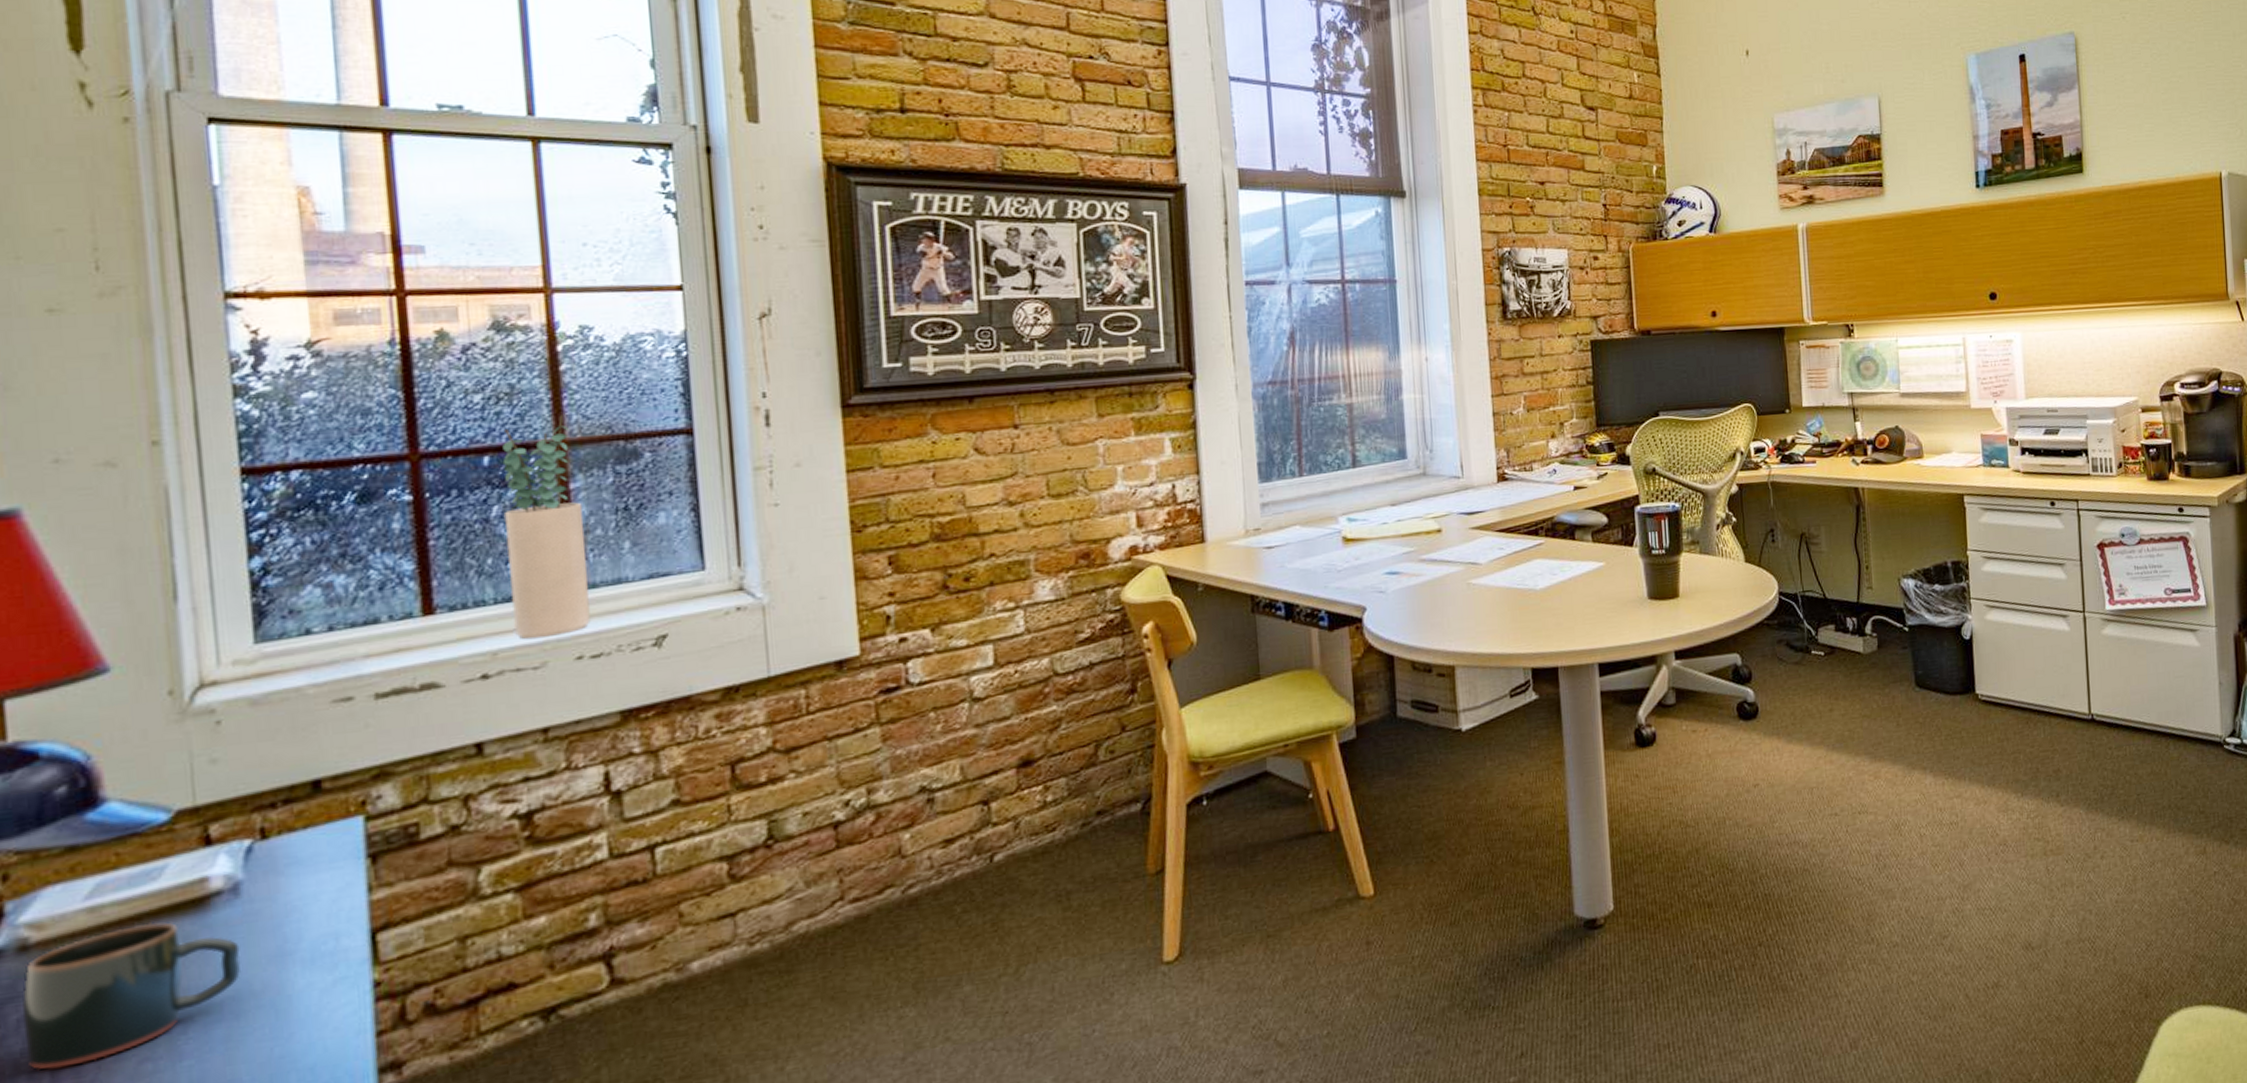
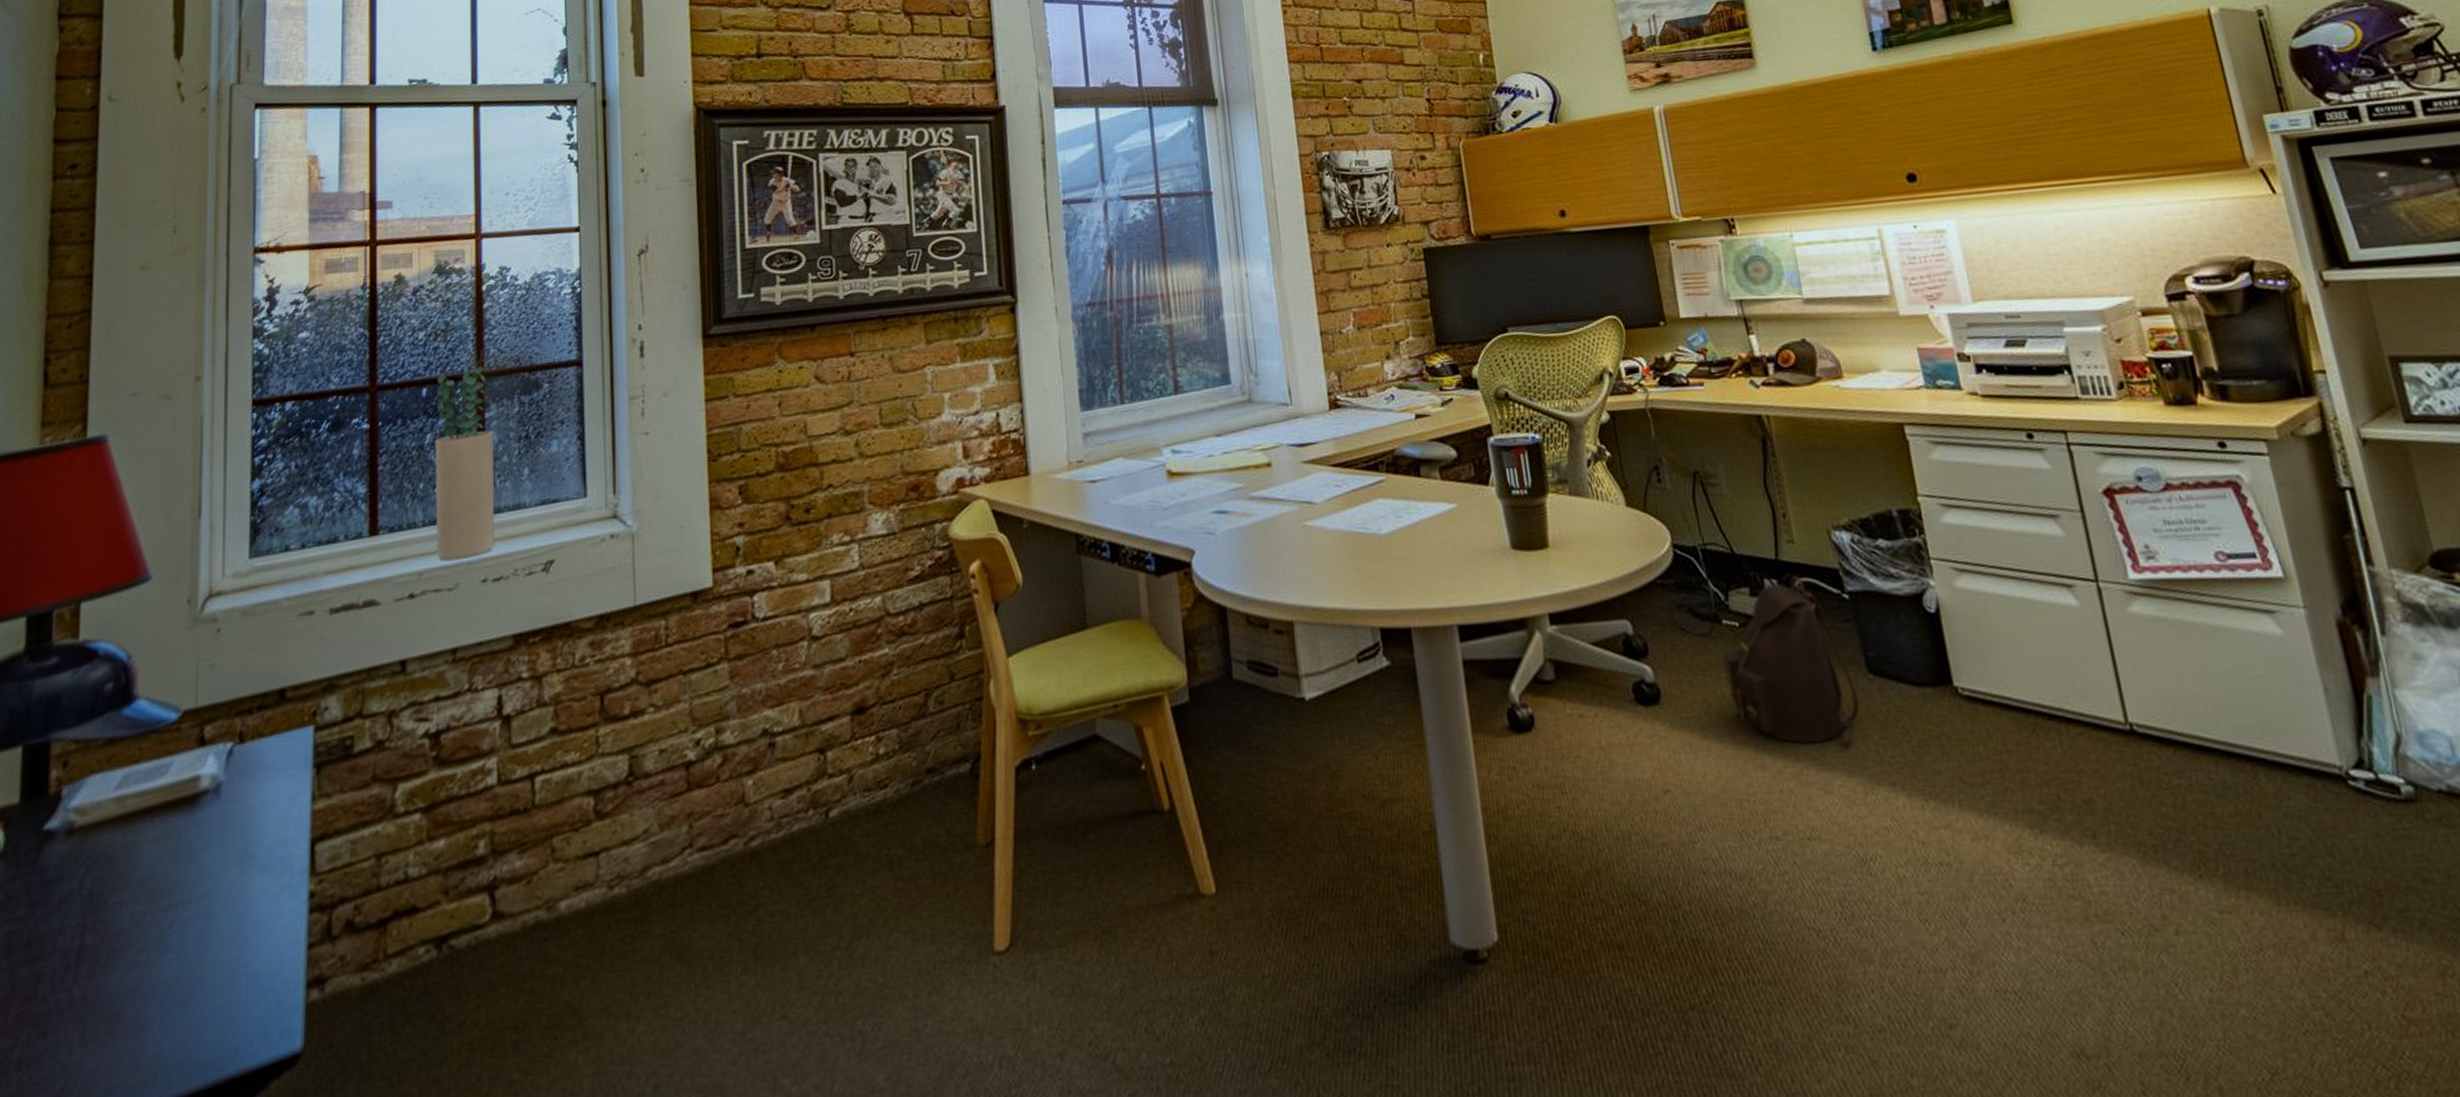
mug: present [21,922,242,1070] -> none [62,816,216,950]
backpack: none [1808,614,1907,744] -> present [1722,575,1860,748]

